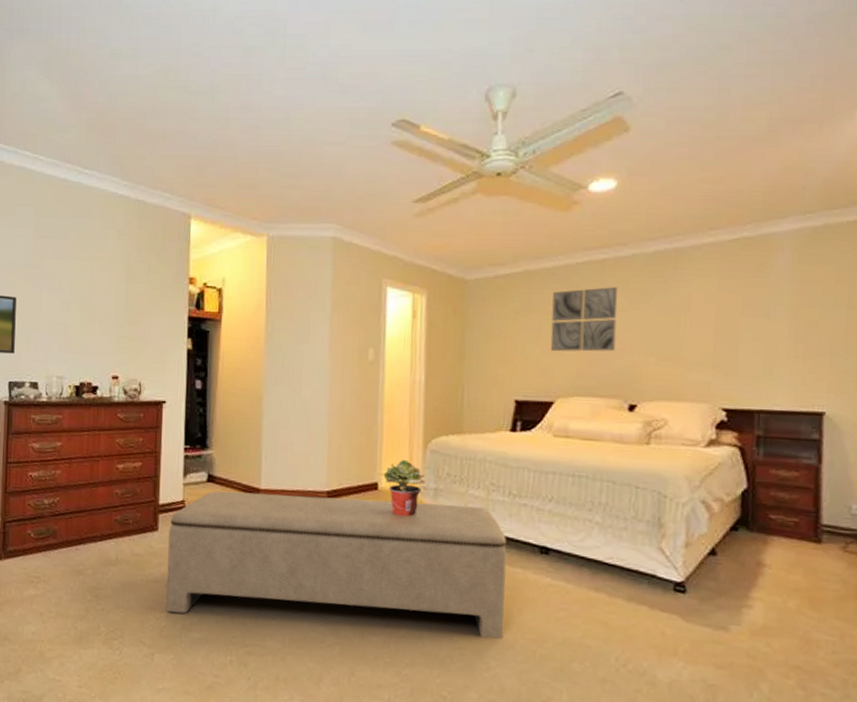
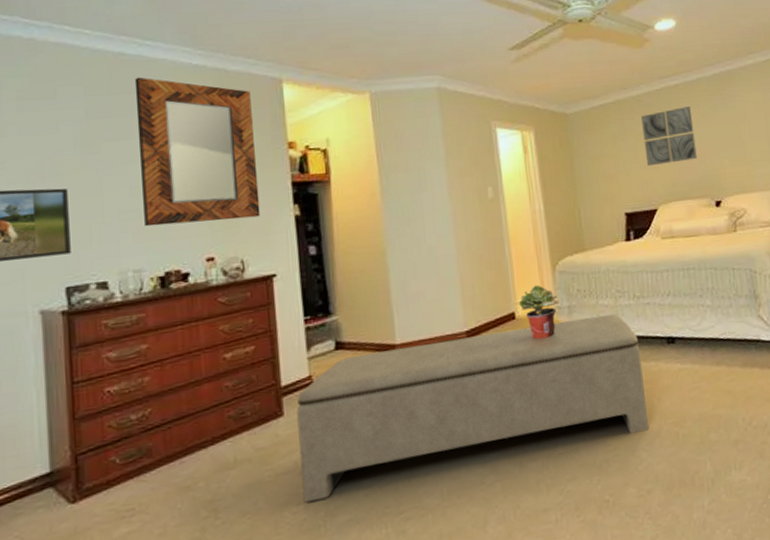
home mirror: none [69,202,163,345] -> present [134,77,261,227]

